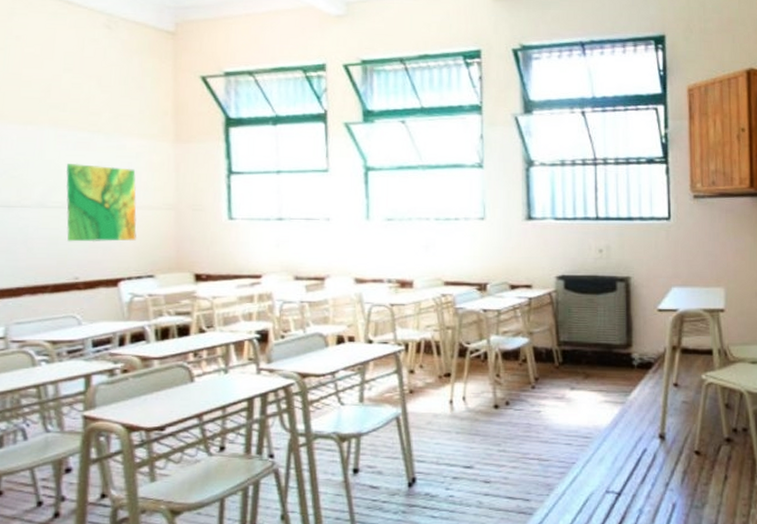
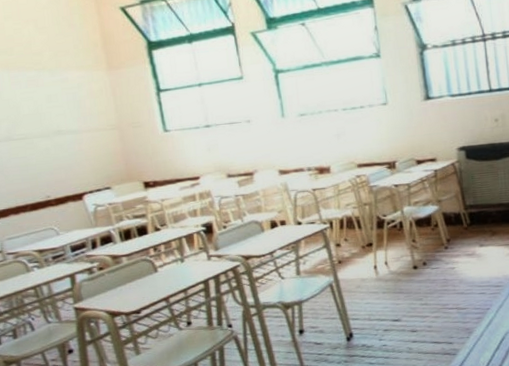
map: present [65,163,137,242] -> none [23,97,91,167]

